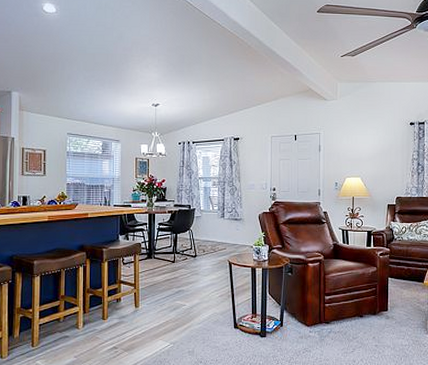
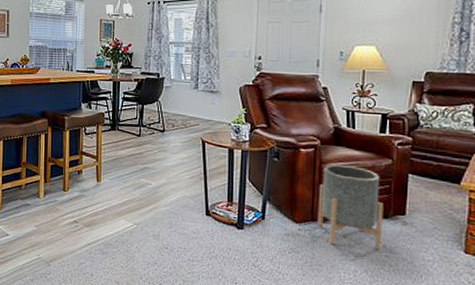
planter: none [324,275,372,342] -> present [317,165,384,251]

